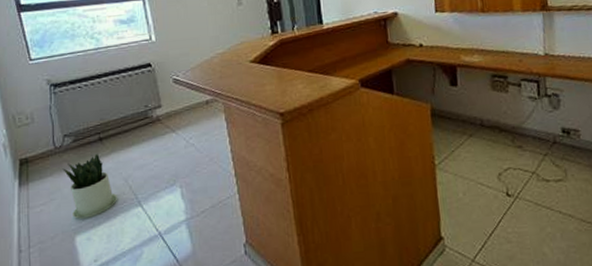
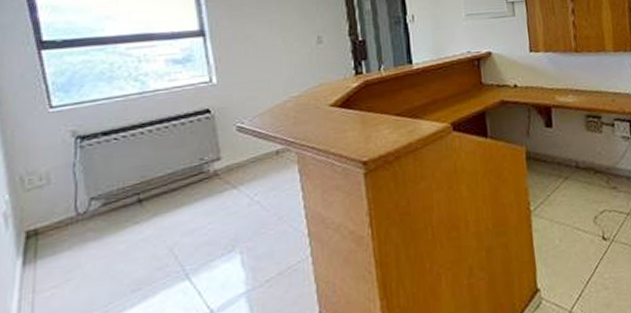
planter: present [62,153,118,219] -> none [86,217,159,302]

